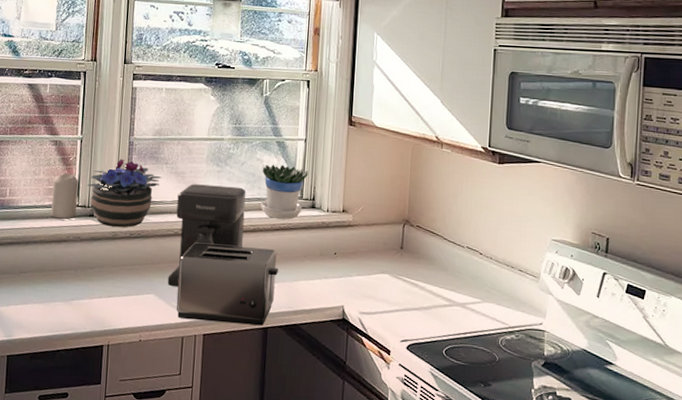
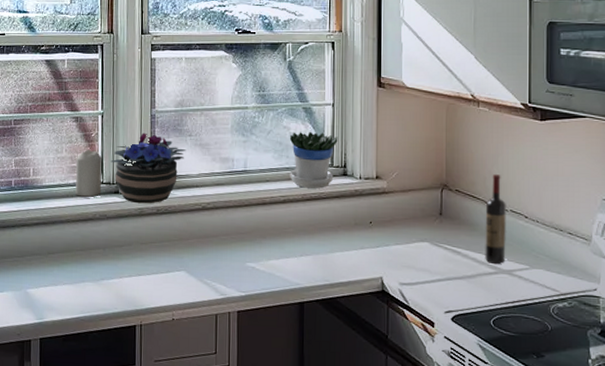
coffee maker: present [167,184,246,287] -> none [198,155,274,263]
toaster: present [176,242,278,326] -> none [208,216,312,301]
wine bottle: none [441,212,463,297] -> present [485,174,506,264]

